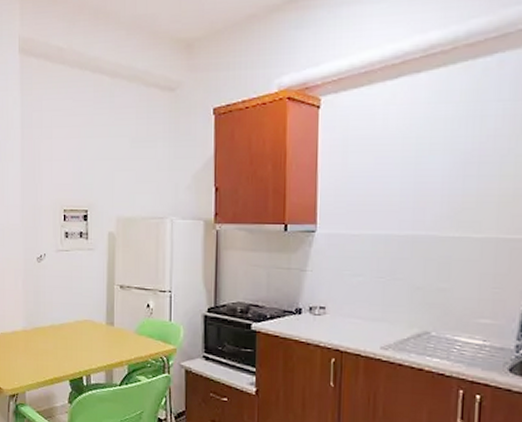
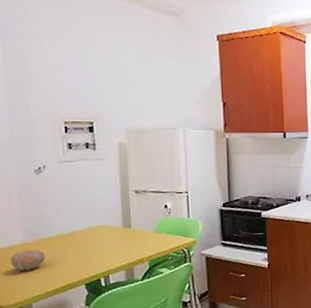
fruit: none [12,337,40,358] -> present [10,249,46,271]

